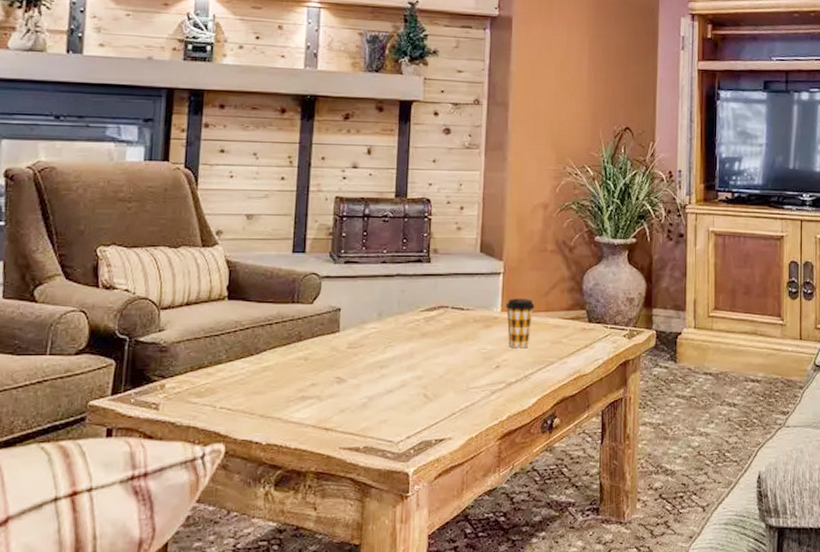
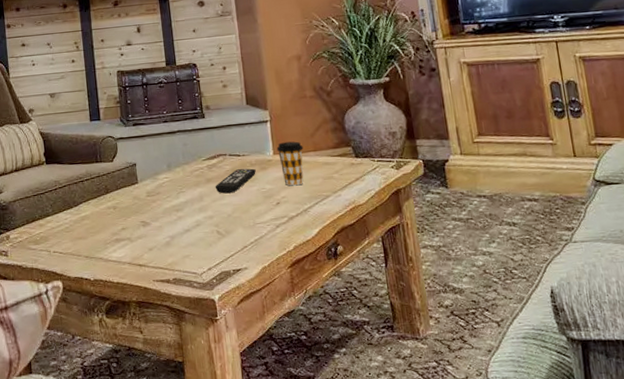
remote control: none [429,325,479,352] -> present [215,168,256,194]

